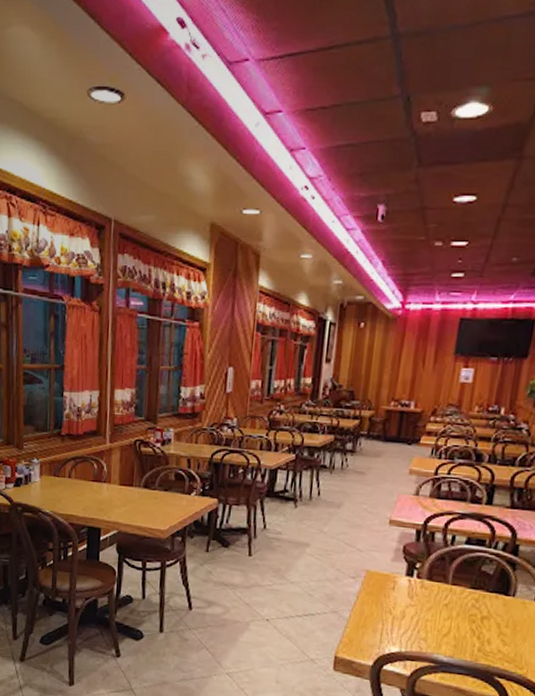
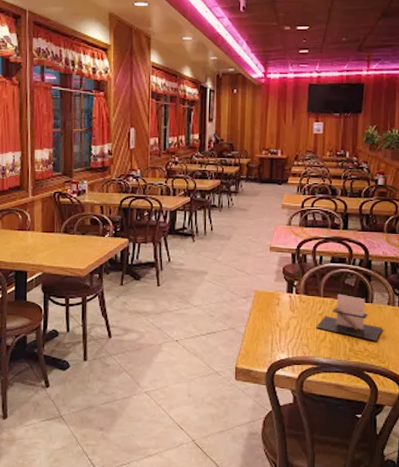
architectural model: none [439,582,525,642] -> present [316,294,383,341]

